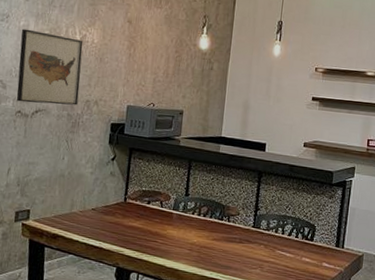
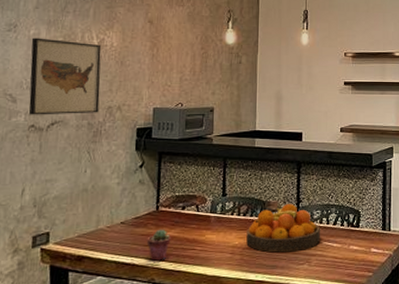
potted succulent: none [114,219,136,248] -> present [146,229,171,261]
fruit bowl: none [204,210,276,256] -> present [246,203,321,253]

